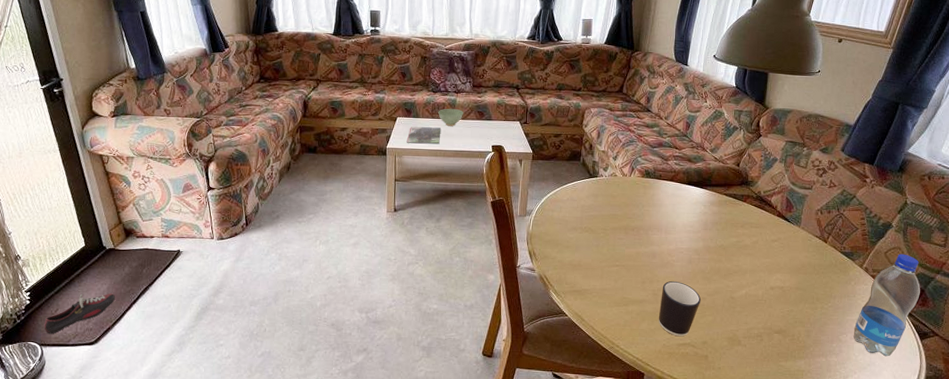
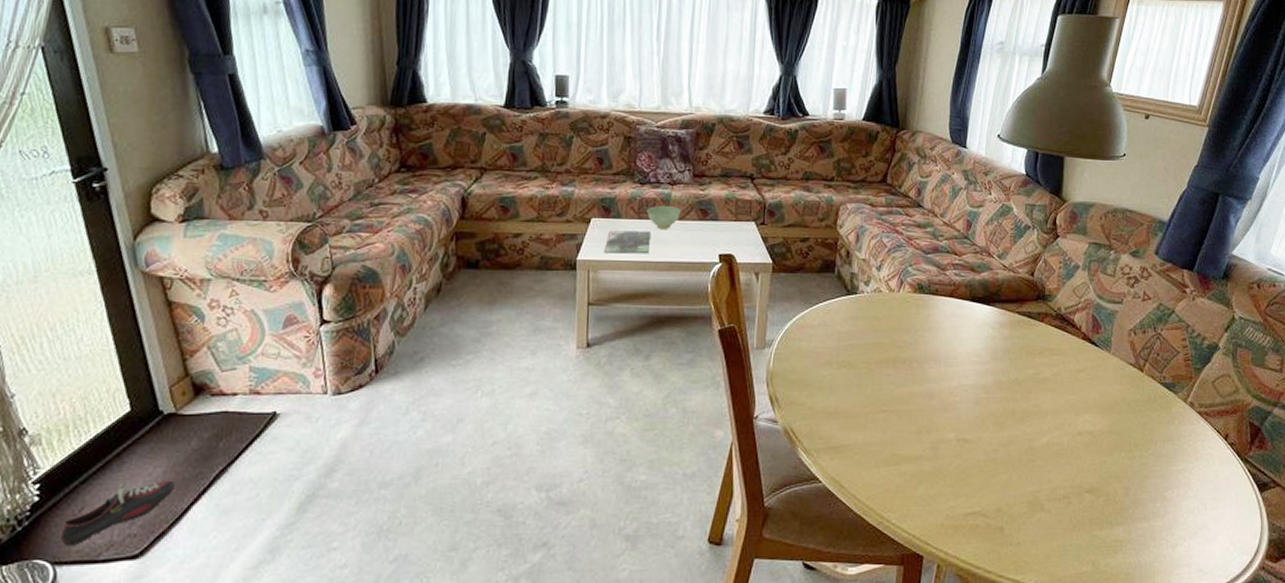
mug: present [658,280,701,337] -> none [939,428,993,504]
bottle: present [853,254,920,357] -> none [1180,383,1256,517]

